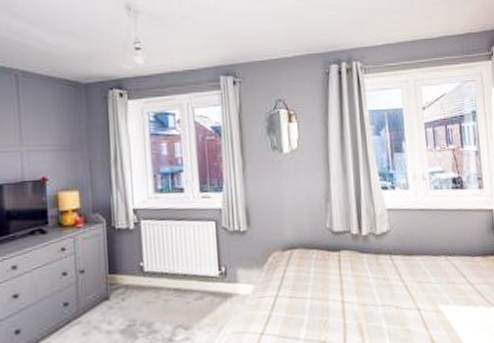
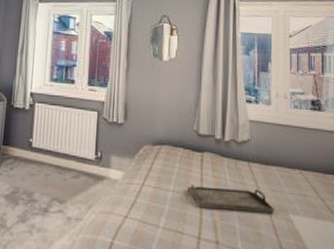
serving tray: none [326,283,422,312] -> present [187,185,274,213]

